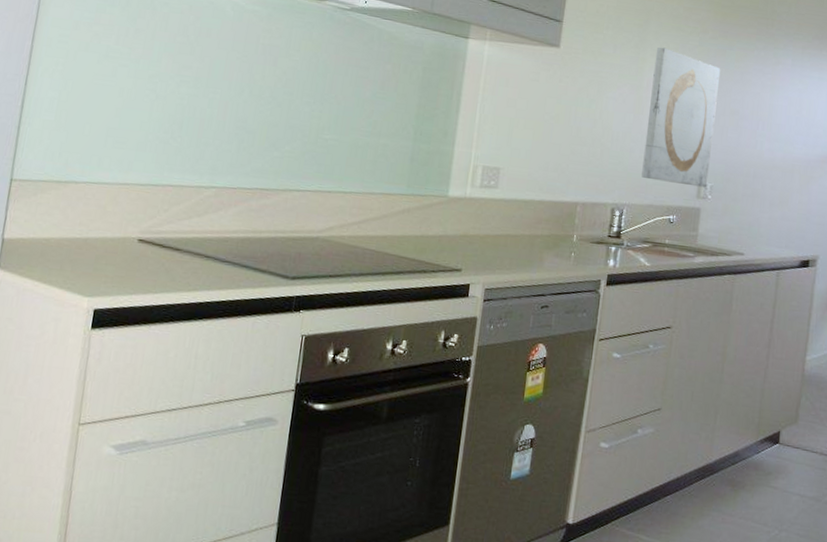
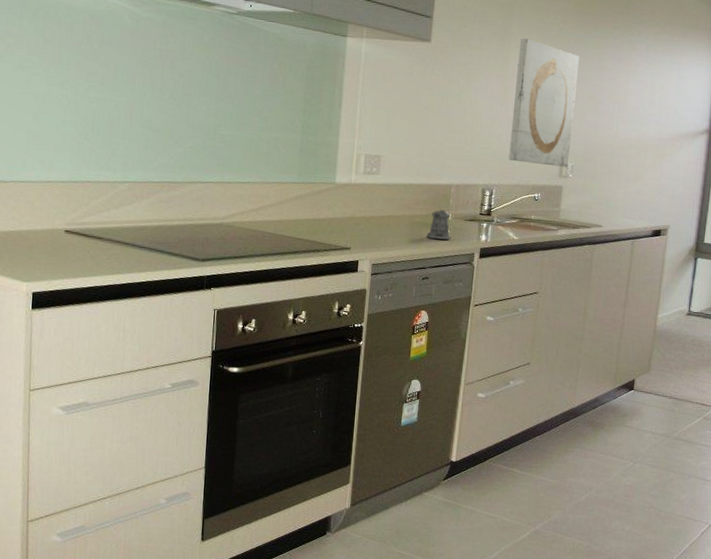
pepper shaker: none [548,230,576,265] -> present [427,210,451,240]

